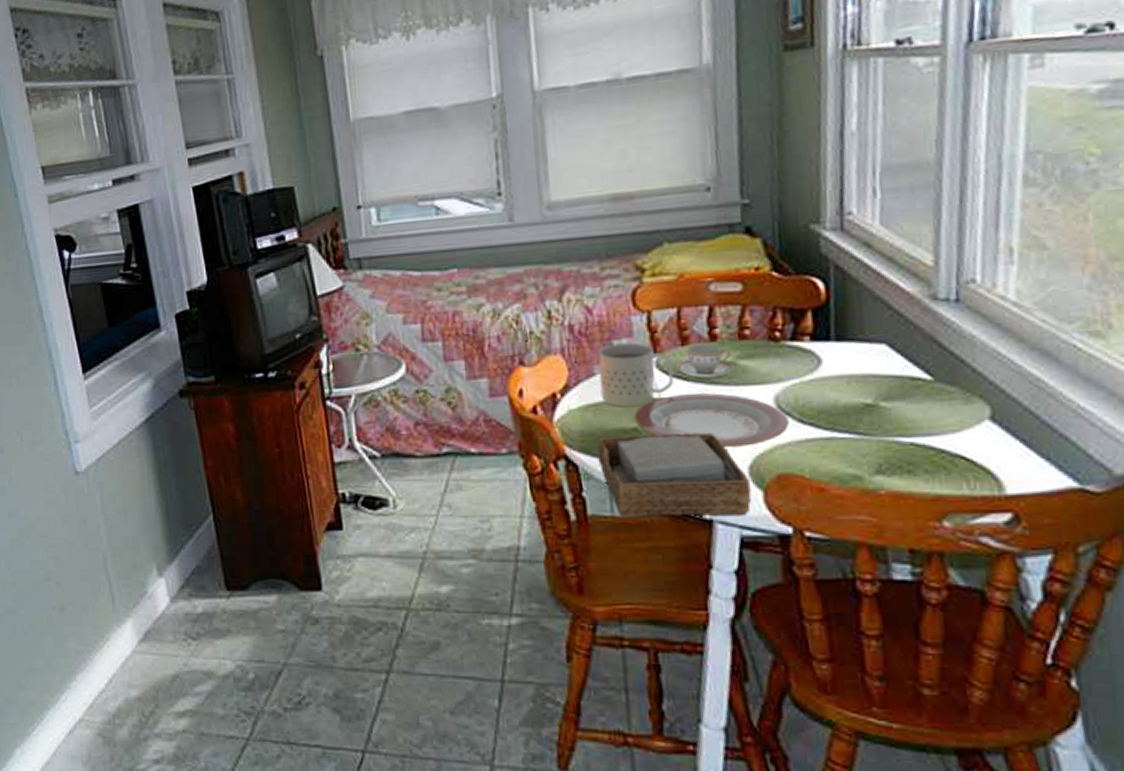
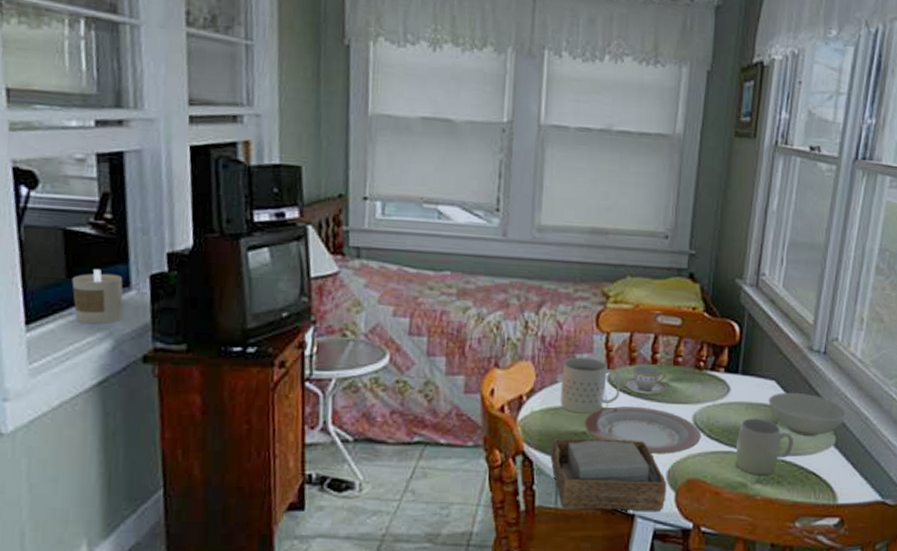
candle: none [113,316,159,367] -> present [71,269,124,325]
mug: none [839,393,925,464] -> present [735,418,793,476]
bowl: none [879,355,1004,410] -> present [768,392,847,436]

